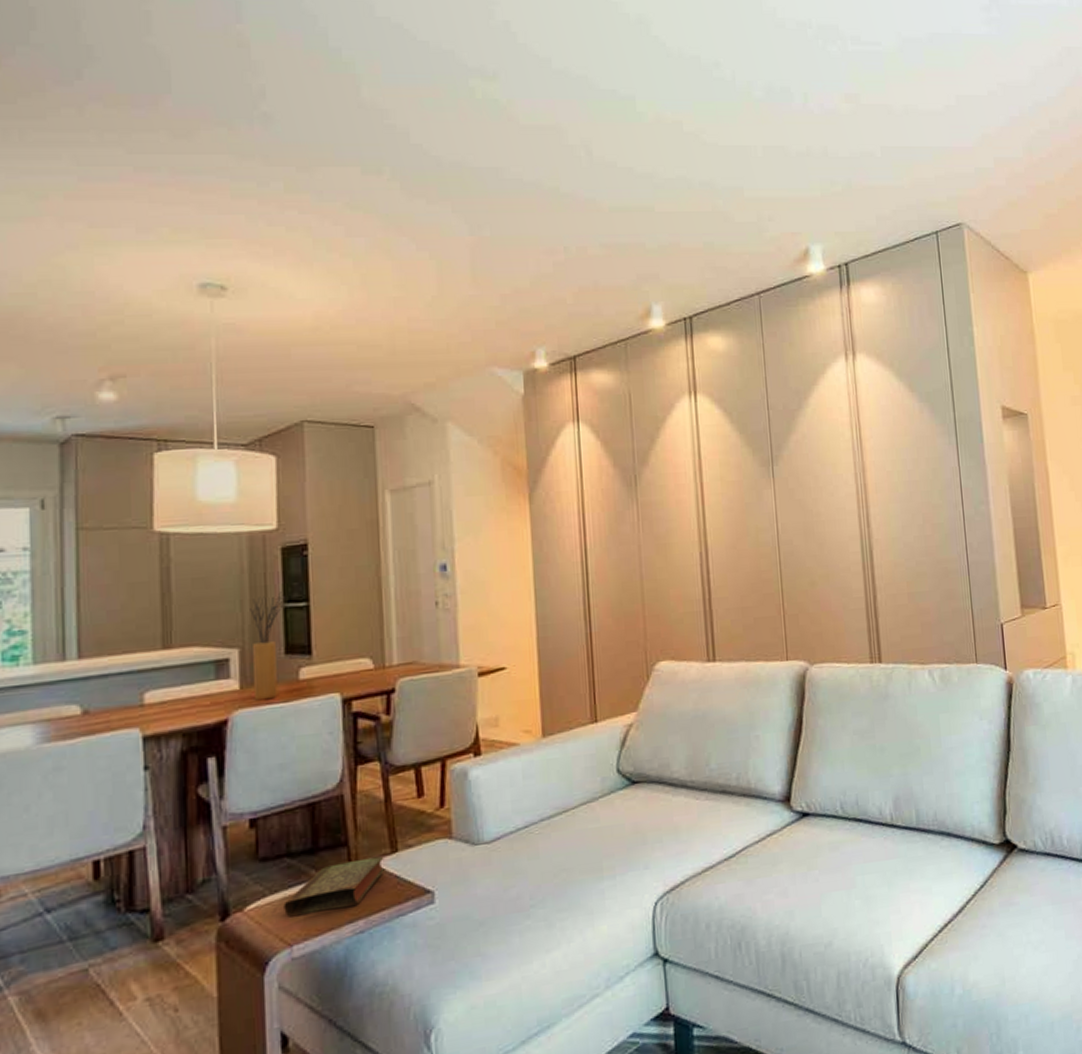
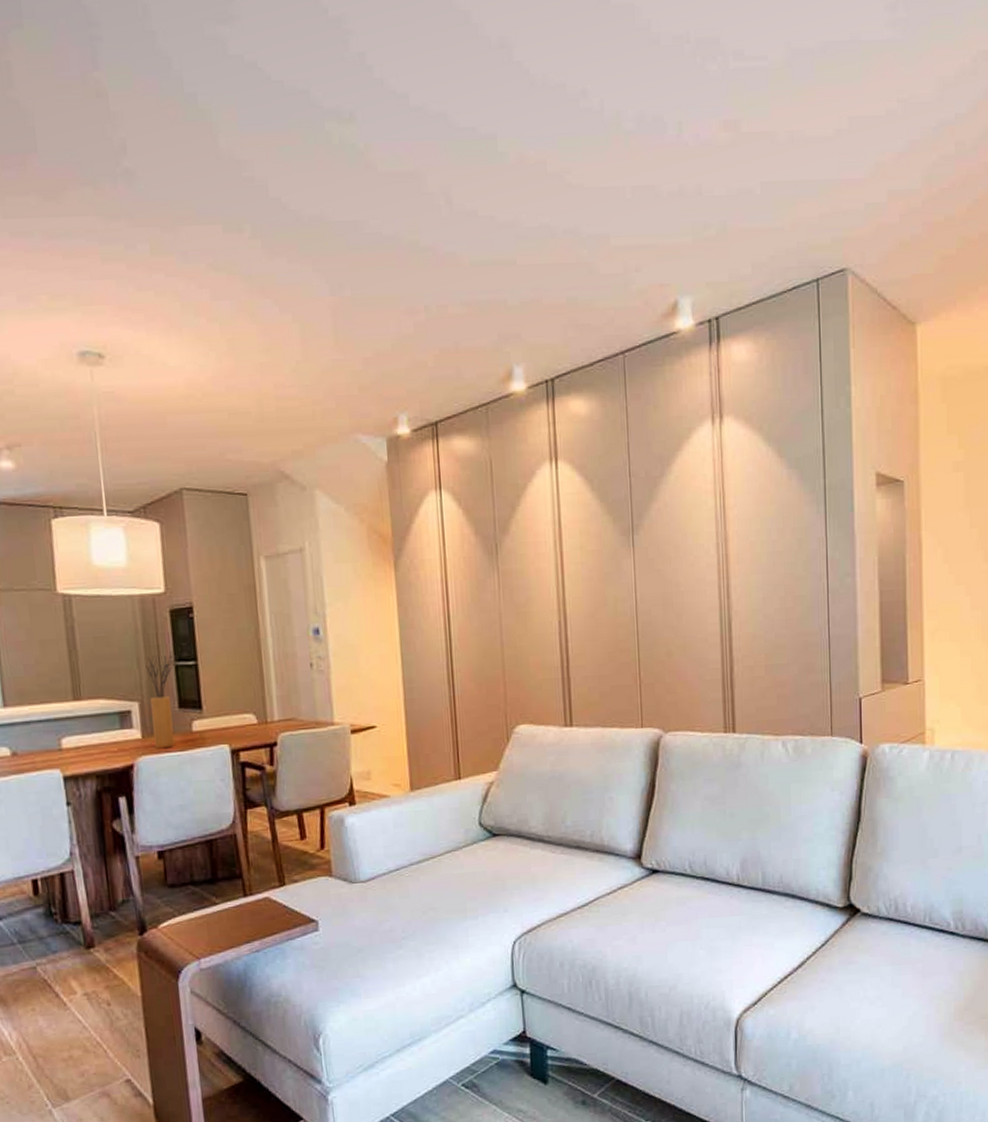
book: present [283,856,385,917] -> none [191,888,275,935]

